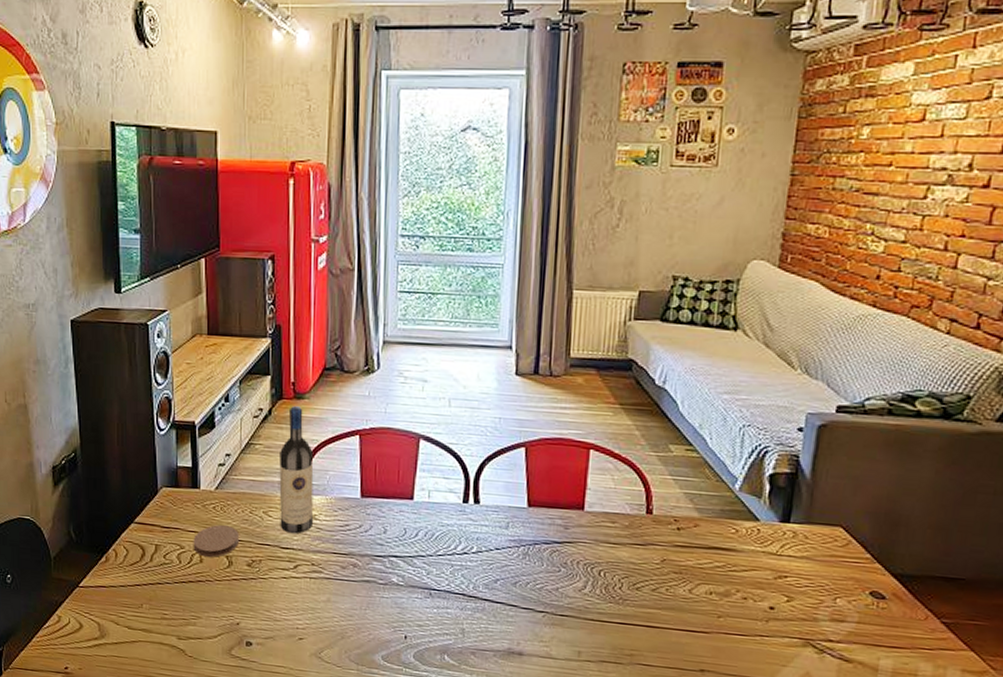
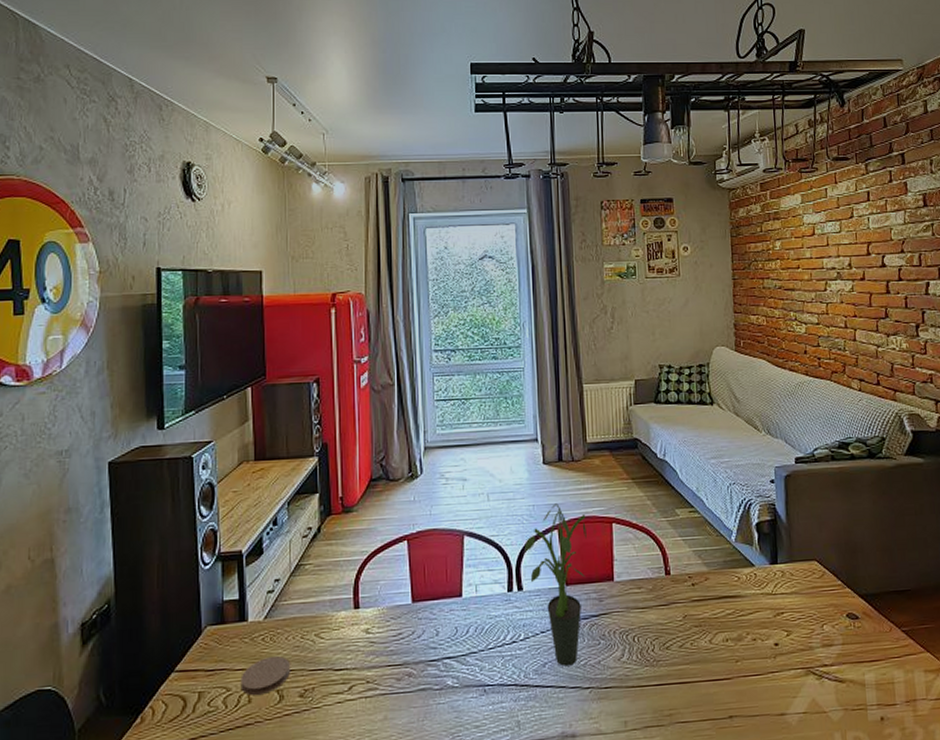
wine bottle: present [279,405,314,534] -> none [330,519,367,653]
potted plant: none [485,419,559,587] -> present [524,503,587,666]

